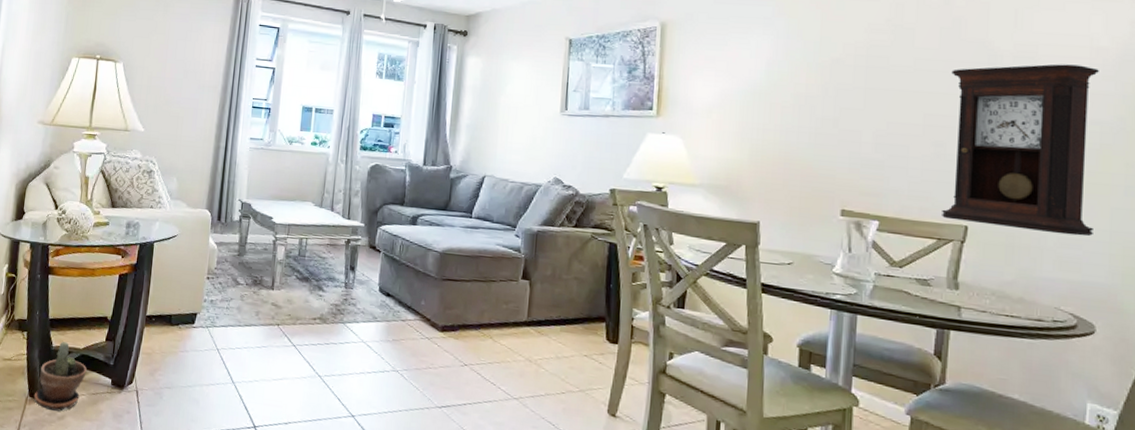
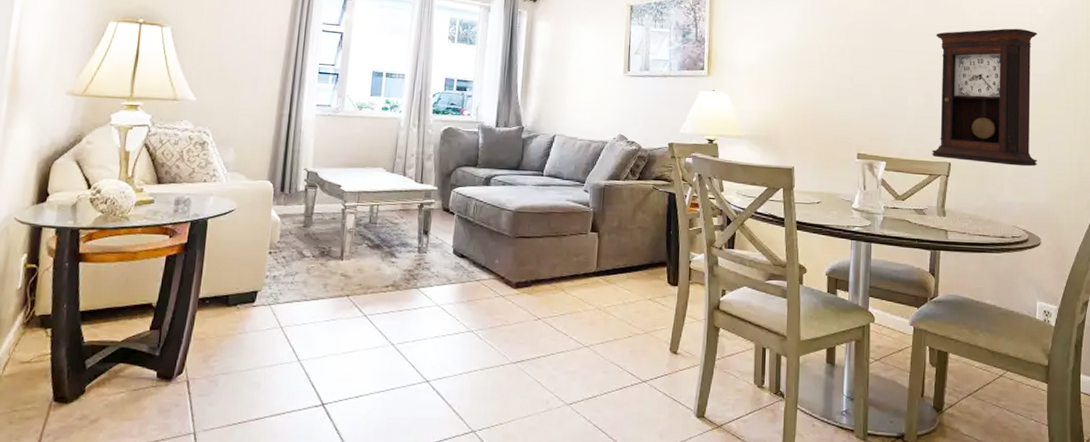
potted plant: present [33,341,87,412] -> none [59,335,127,414]

